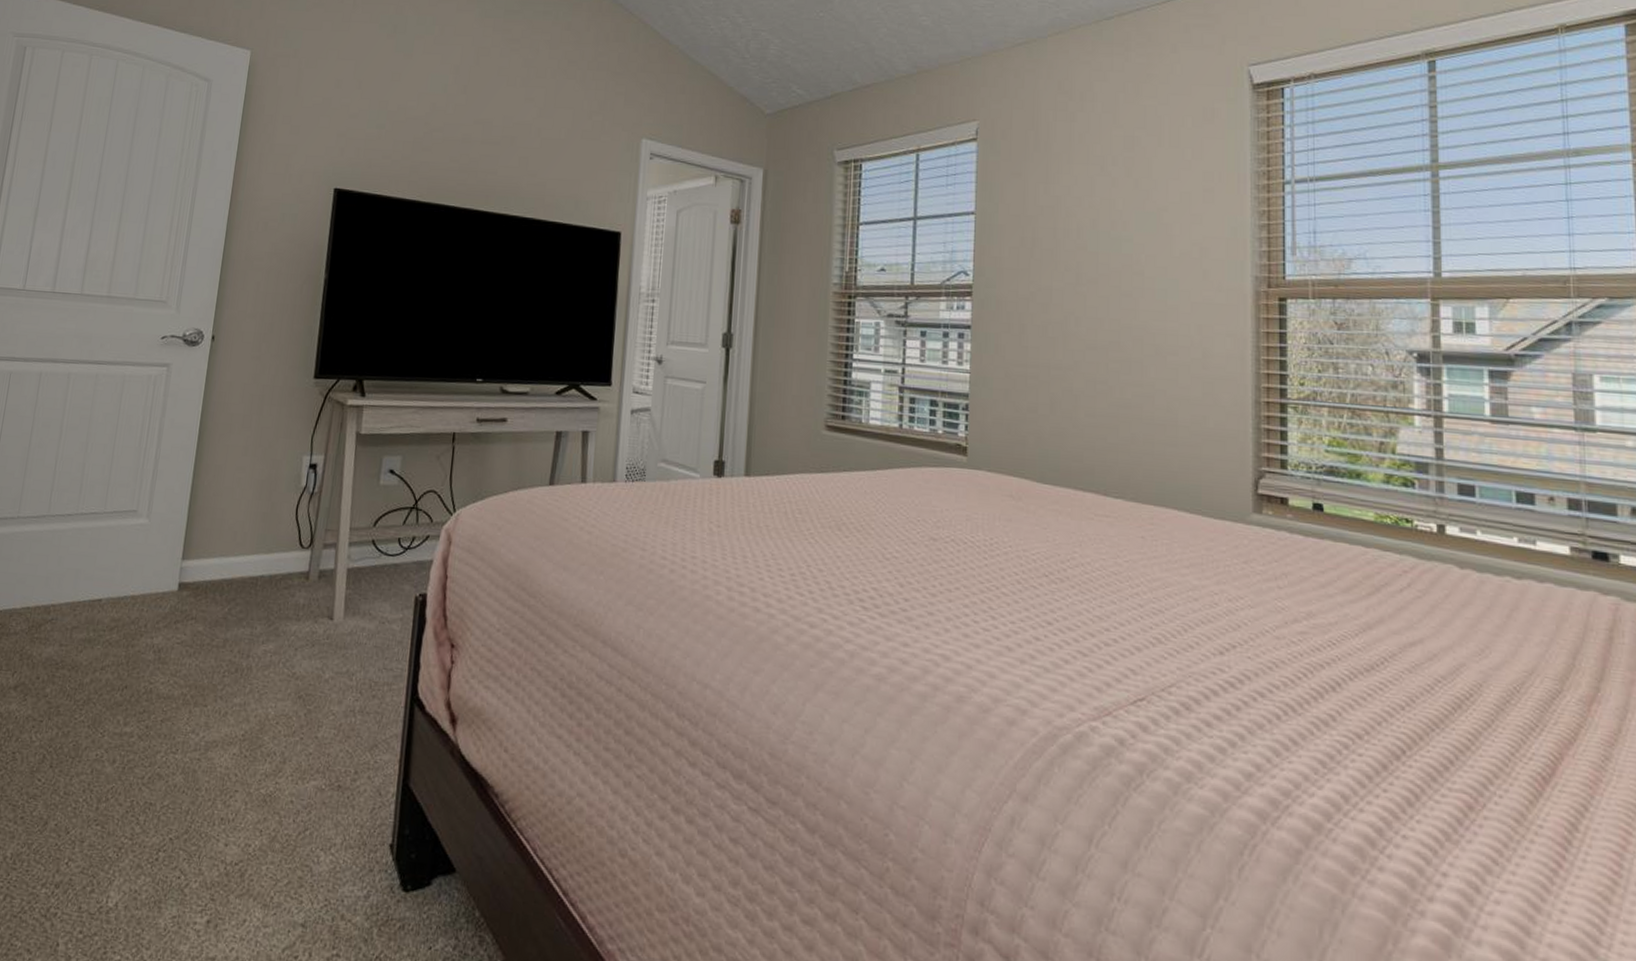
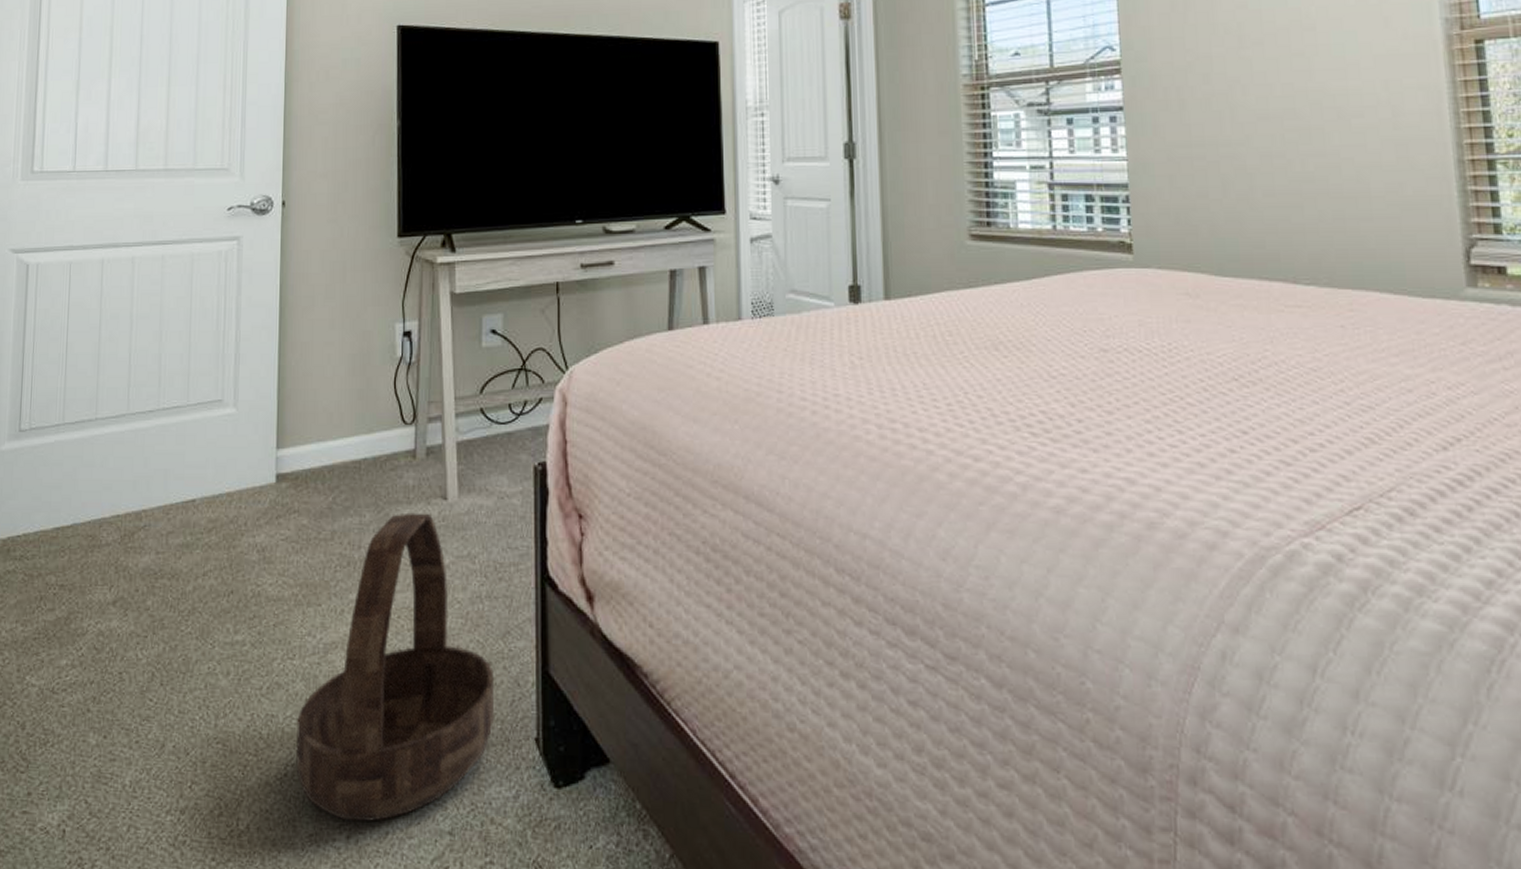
basket: none [167,628,359,909] -> present [296,512,494,822]

